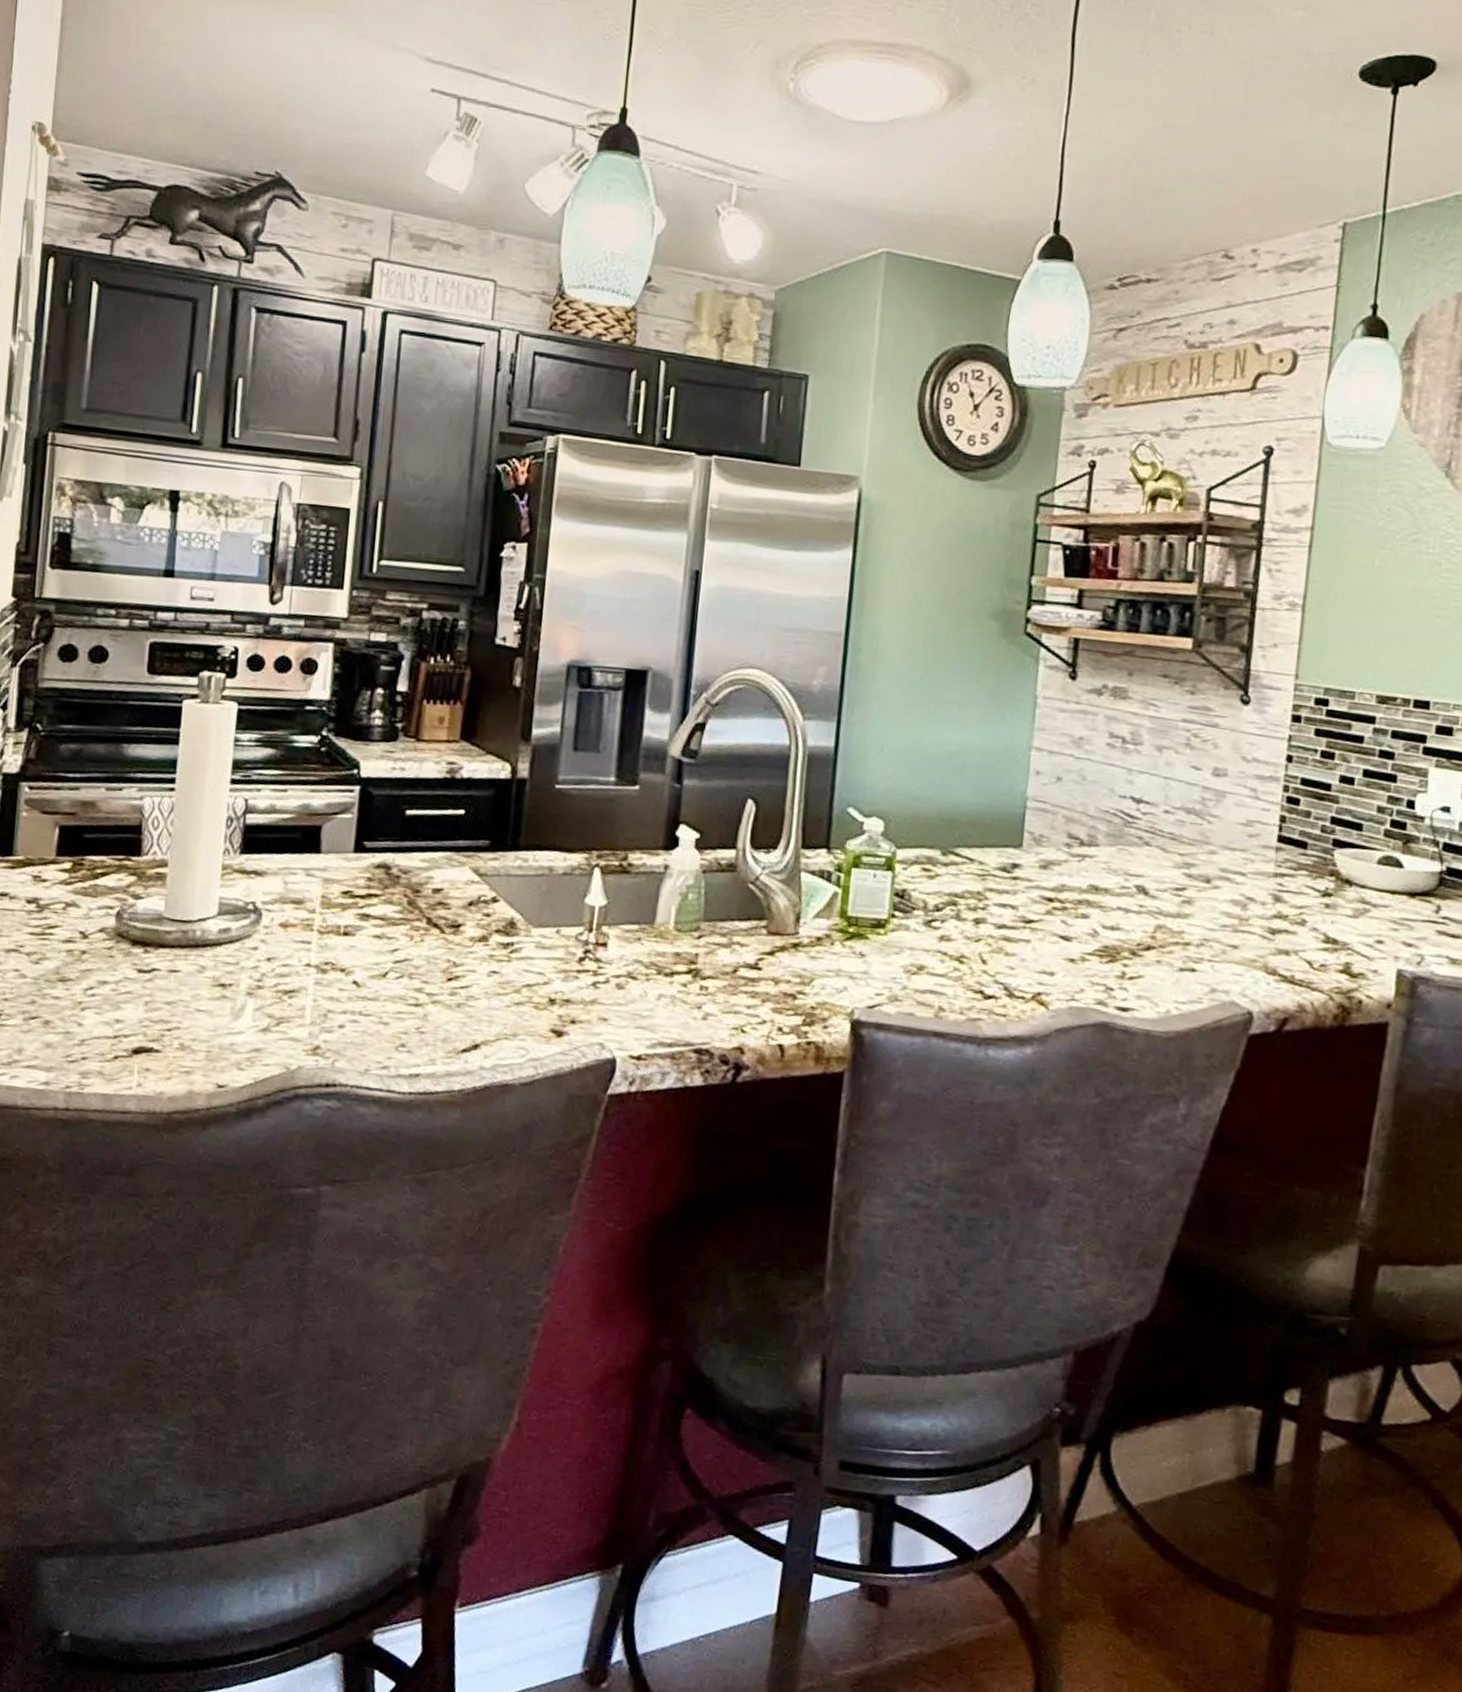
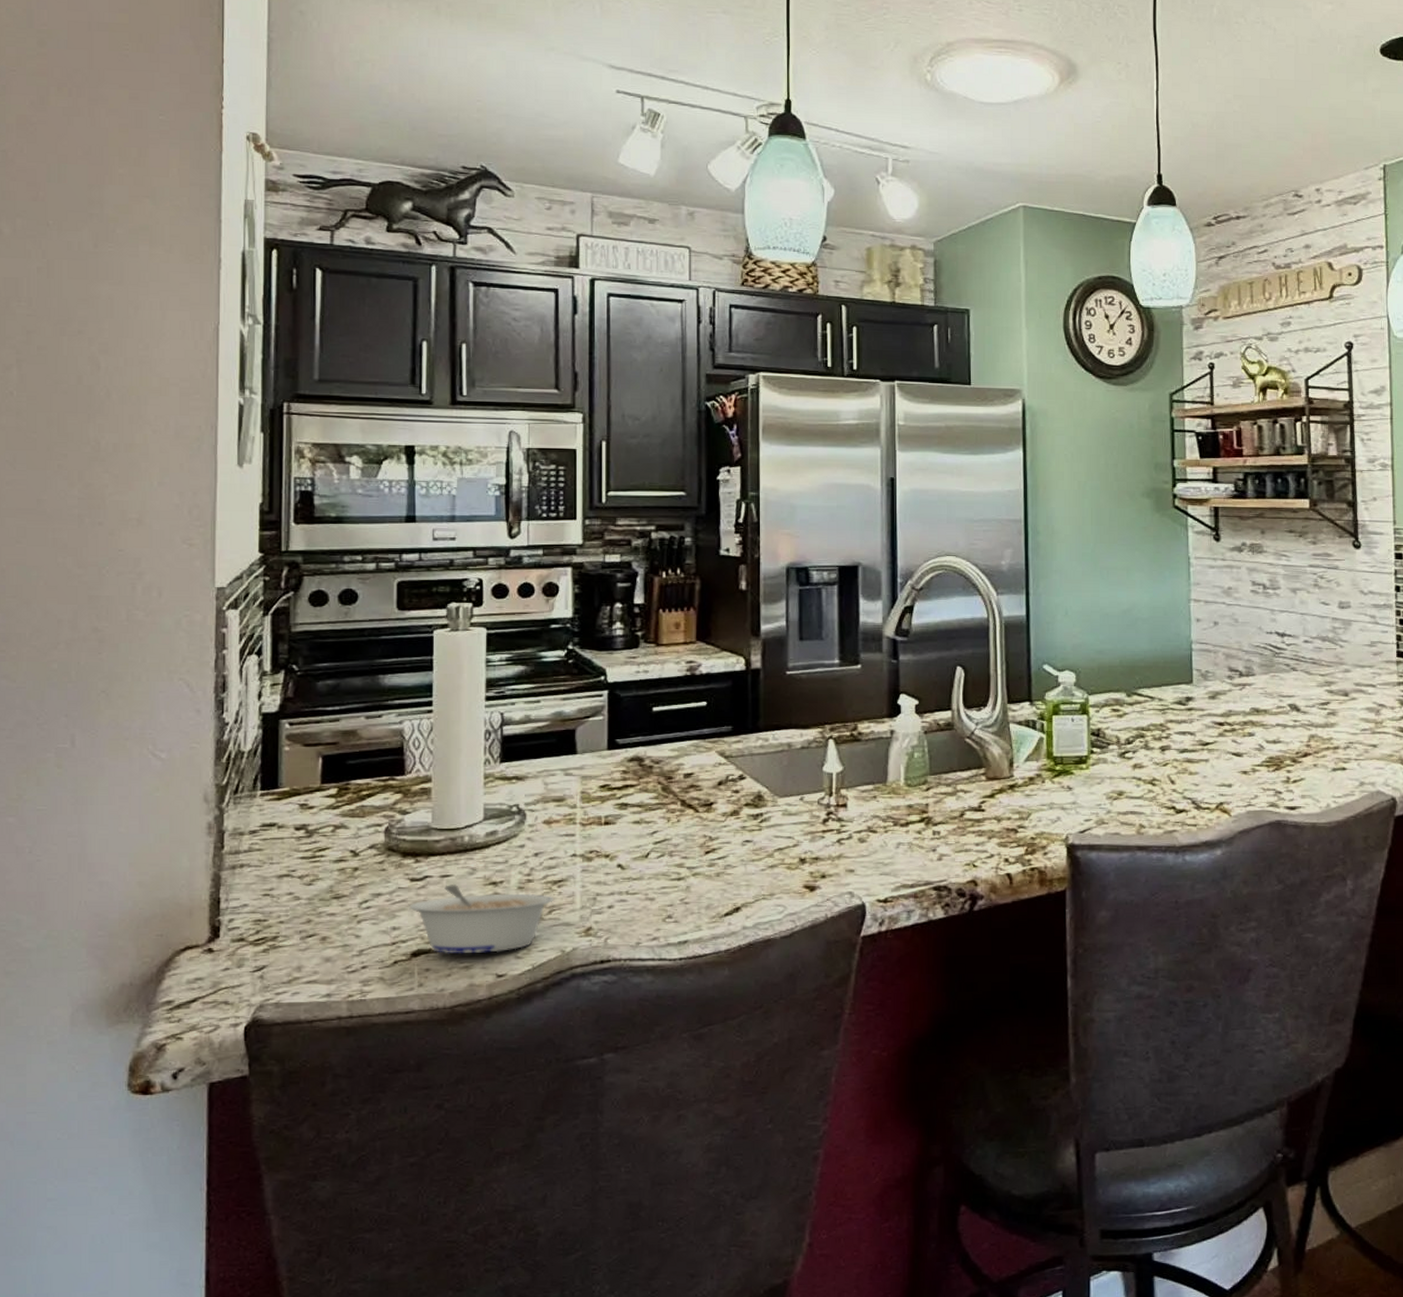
legume: none [134,980,284,1061] -> present [409,885,555,954]

